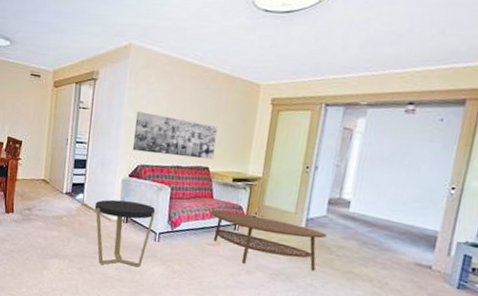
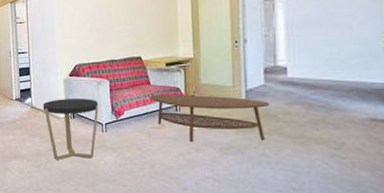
wall art: present [133,111,218,160] -> none [67,17,144,53]

